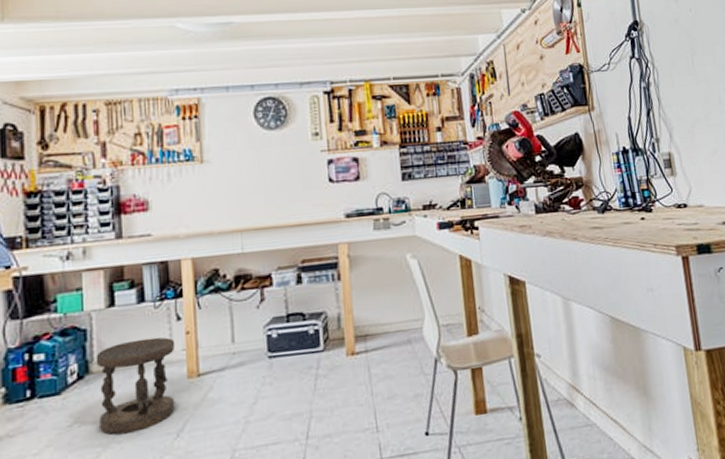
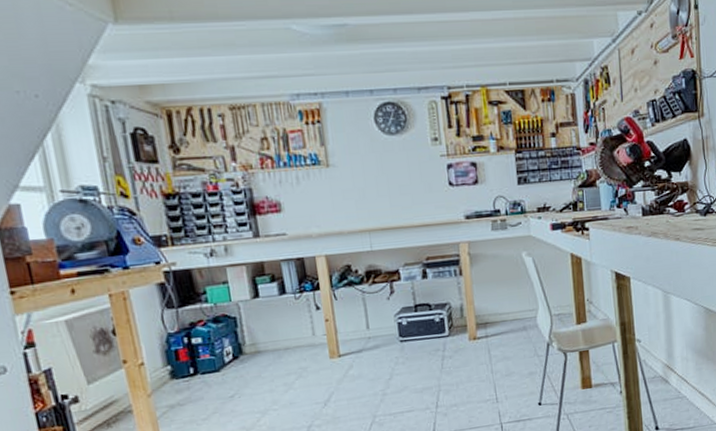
stool: present [95,337,176,435] -> none [247,324,321,404]

